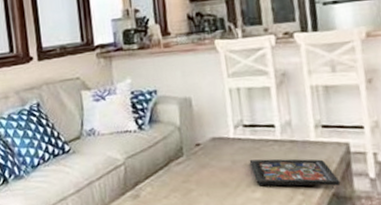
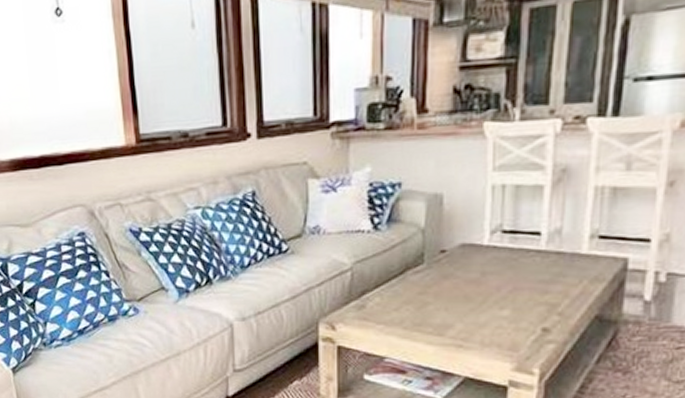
decorative tray: present [249,159,341,186] -> none [502,272,608,307]

